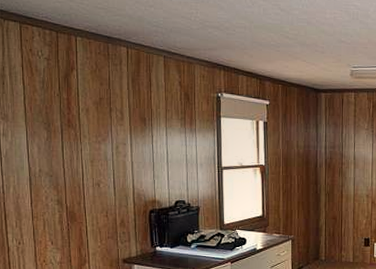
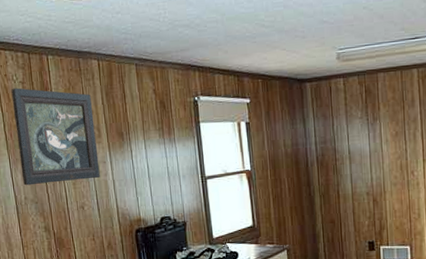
framed painting: none [35,63,119,159] -> present [11,88,100,186]

